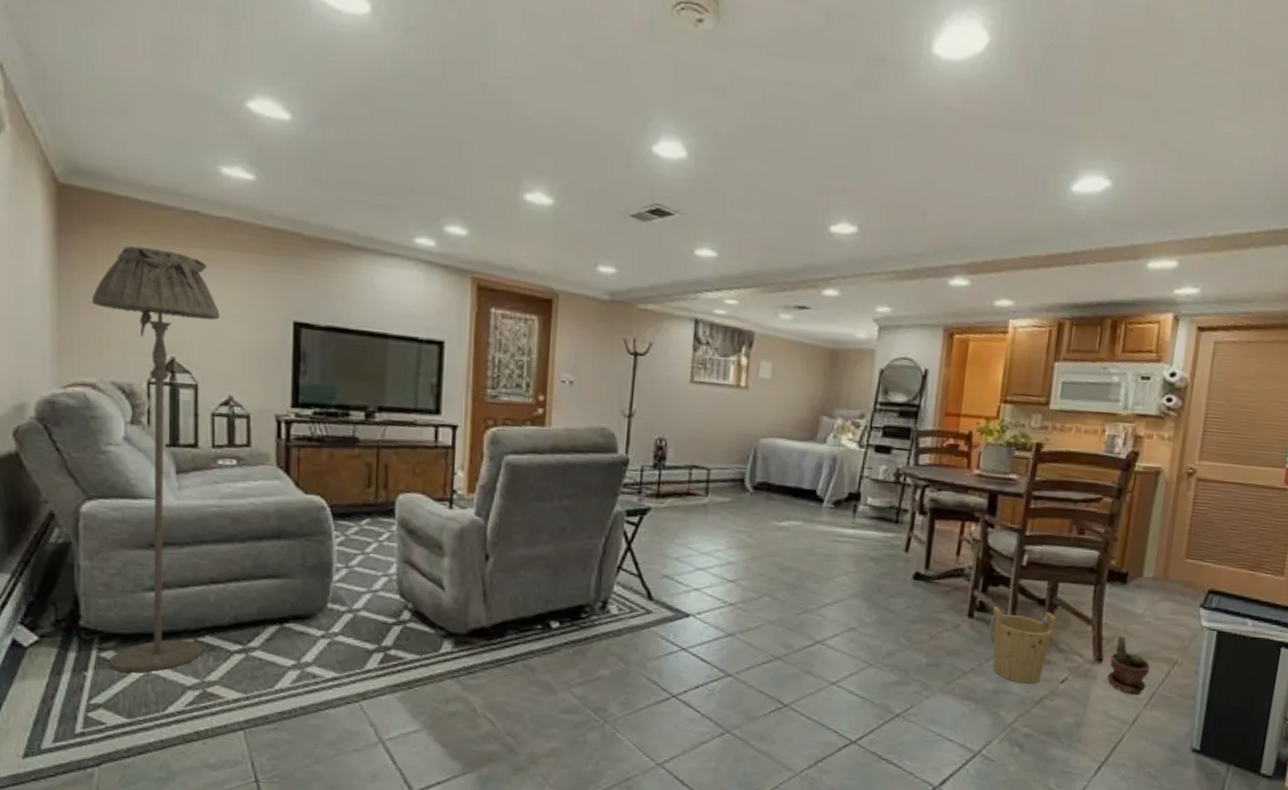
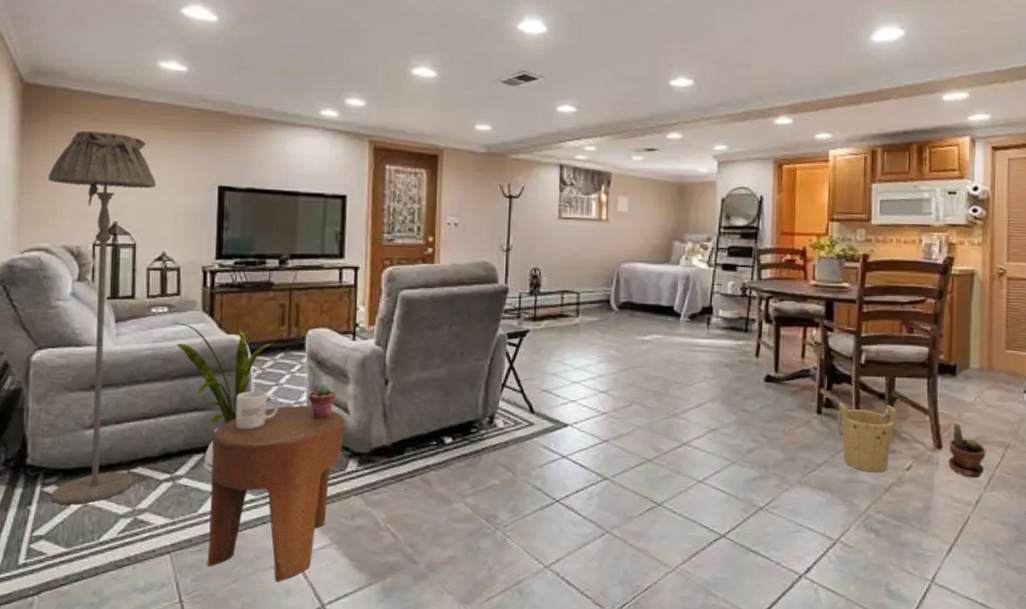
house plant: none [241,477,367,646] -> present [171,323,281,473]
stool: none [285,577,439,765] -> present [207,405,344,581]
mug: none [315,558,366,601] -> present [235,390,280,429]
potted succulent: none [399,555,431,594] -> present [309,383,337,419]

